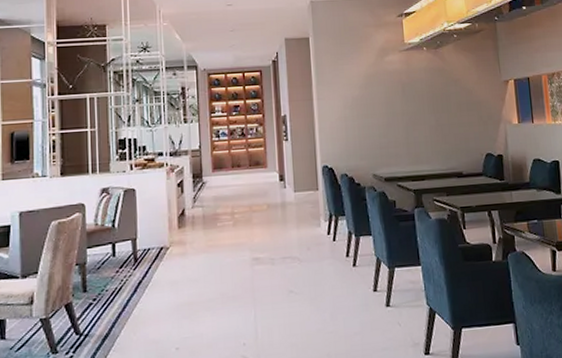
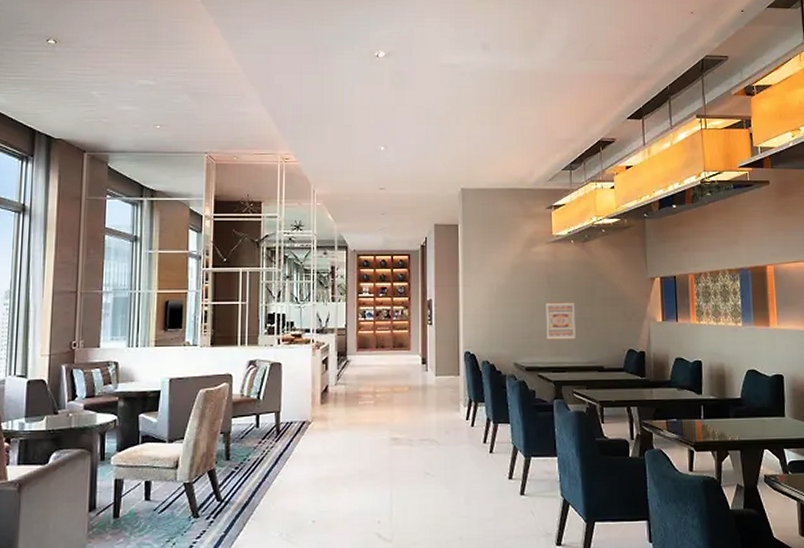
wall art: none [401,108,433,149] -> present [545,301,576,340]

